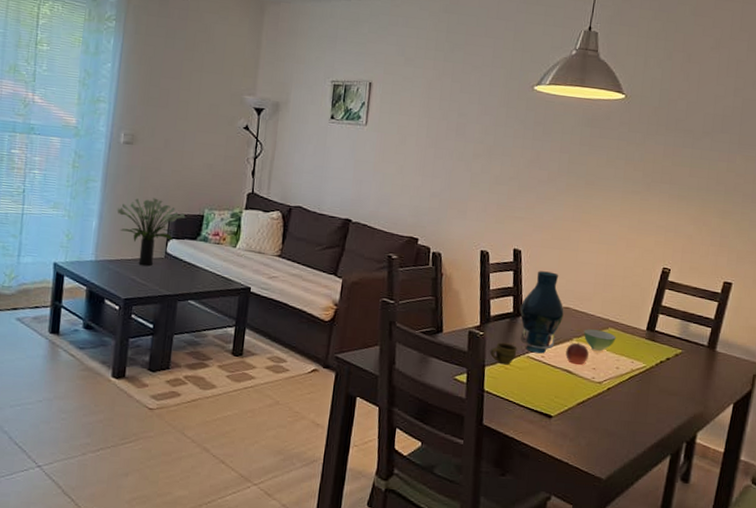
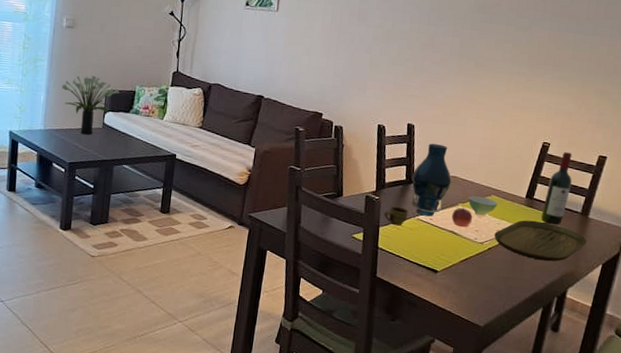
placemat: none [613,355,716,402] -> present [494,220,587,262]
wine bottle: none [664,278,696,360] -> present [541,152,572,225]

